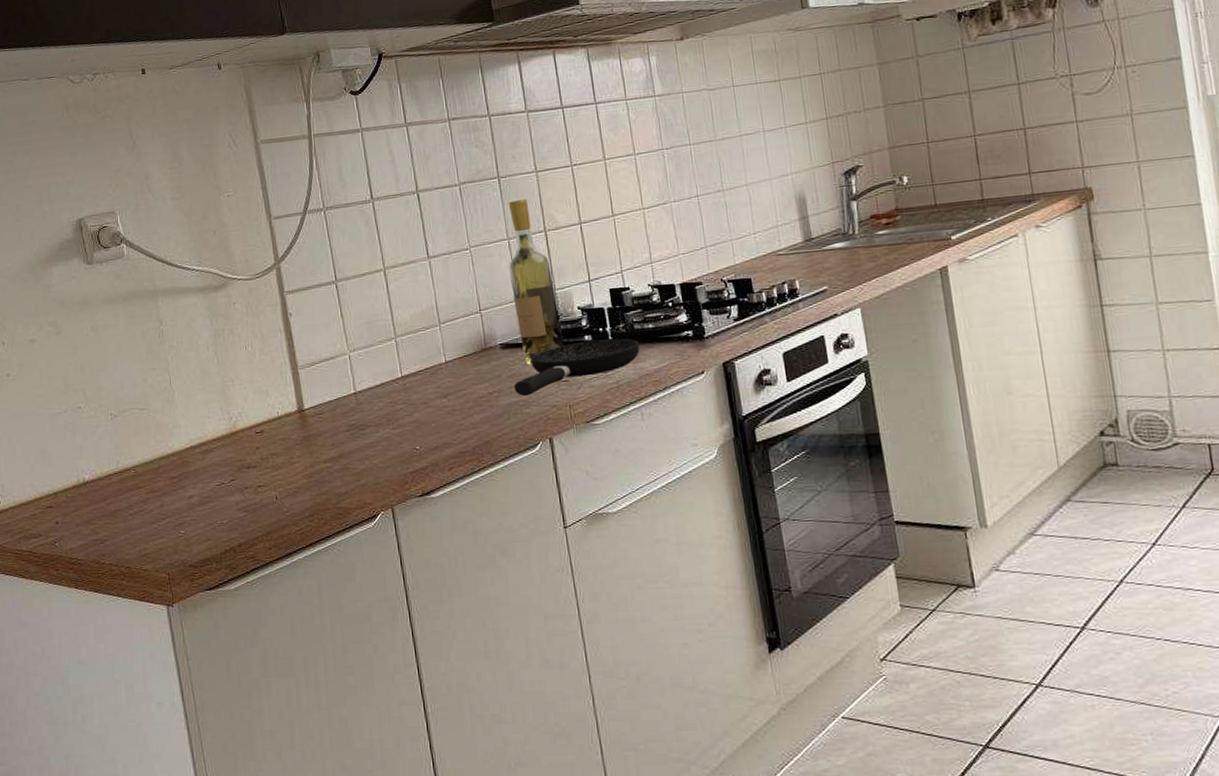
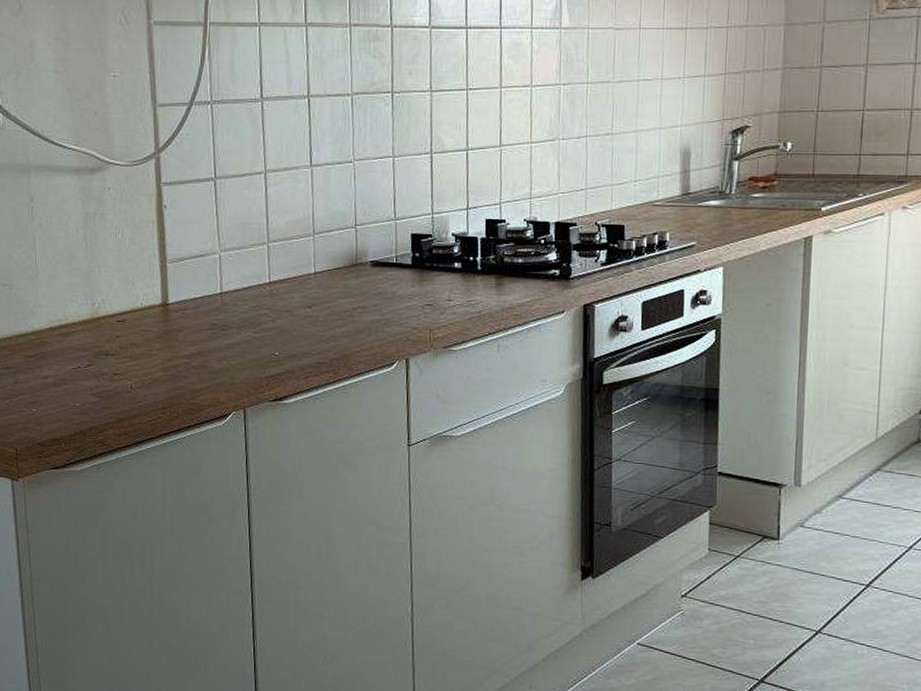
bottle: present [508,198,564,365] -> none [389,117,434,286]
frying pan: present [514,338,639,397] -> none [378,268,506,316]

